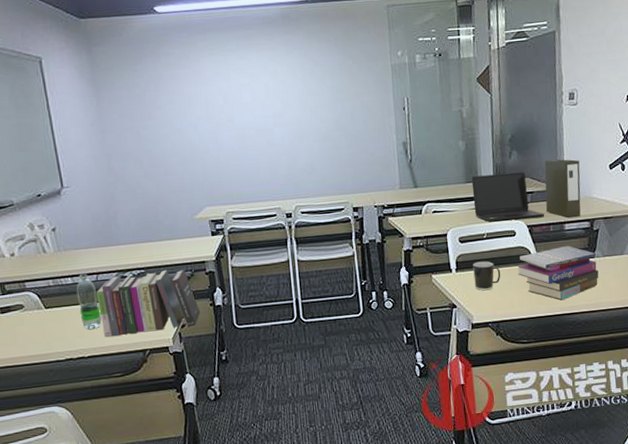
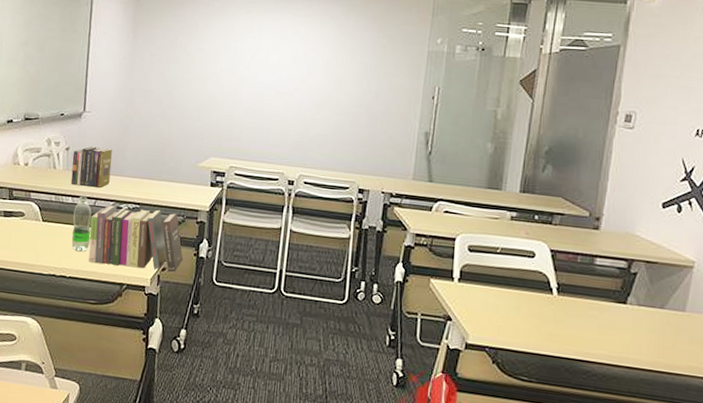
books: none [61,220,108,264] -> present [70,146,112,188]
laptop: present [471,171,545,222] -> none [491,183,574,244]
mug: present [473,261,501,291] -> none [477,276,510,311]
books: present [517,246,599,301] -> none [530,281,629,344]
binder: present [544,159,581,218] -> none [575,182,626,253]

